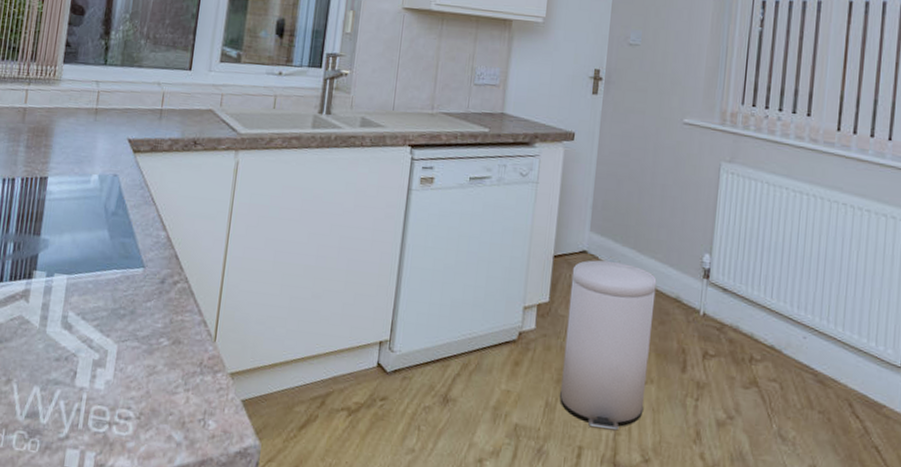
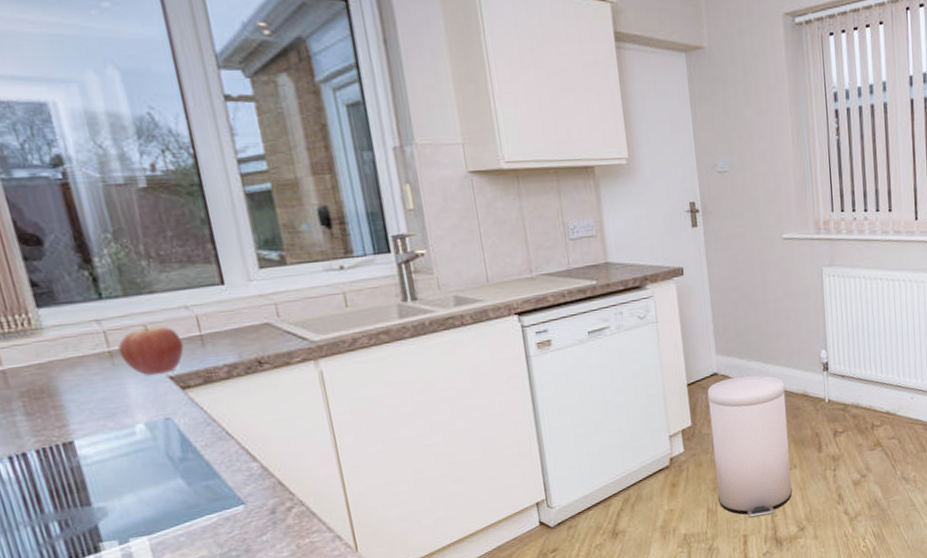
fruit: none [102,92,147,136] -> present [118,324,184,376]

